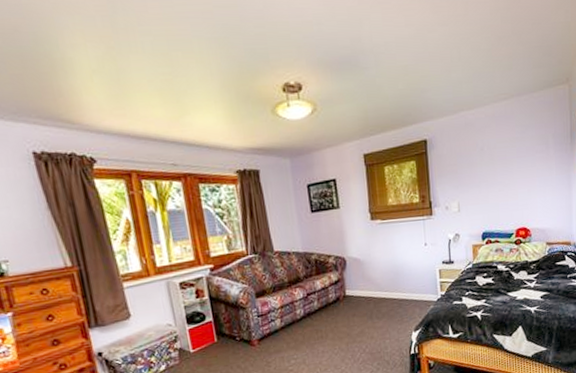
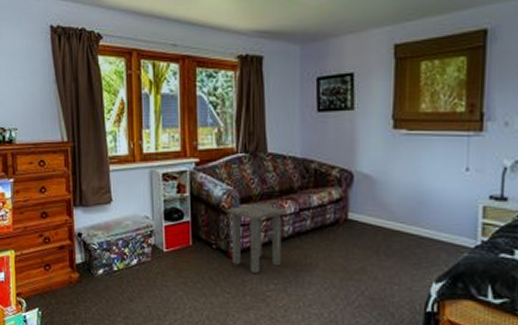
side table: none [244,295,298,354] -> present [226,204,285,273]

